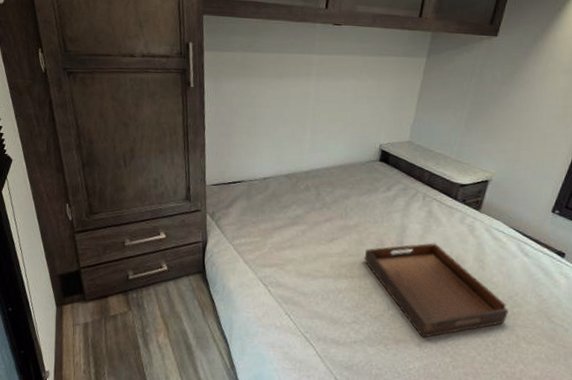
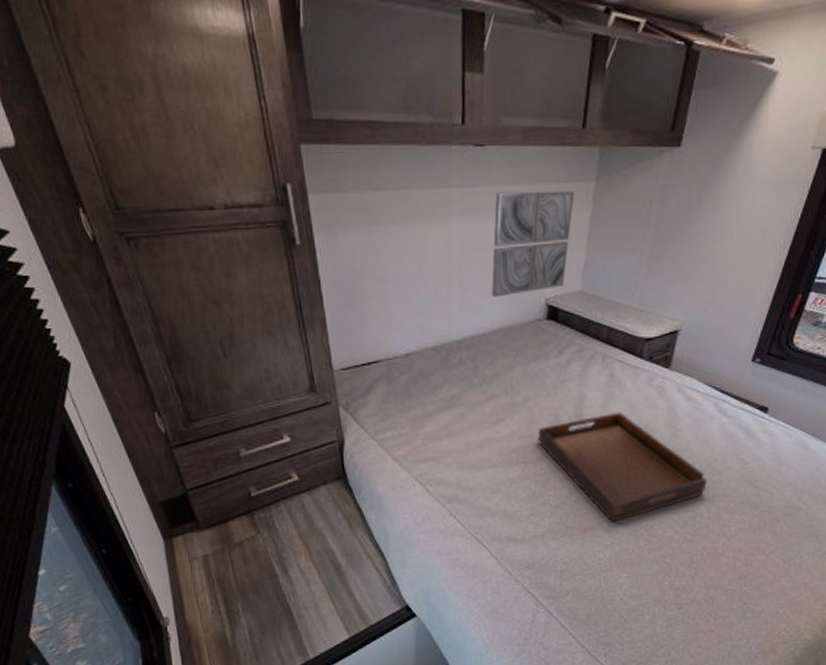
wall art: none [337,60,409,140] -> present [491,191,574,297]

